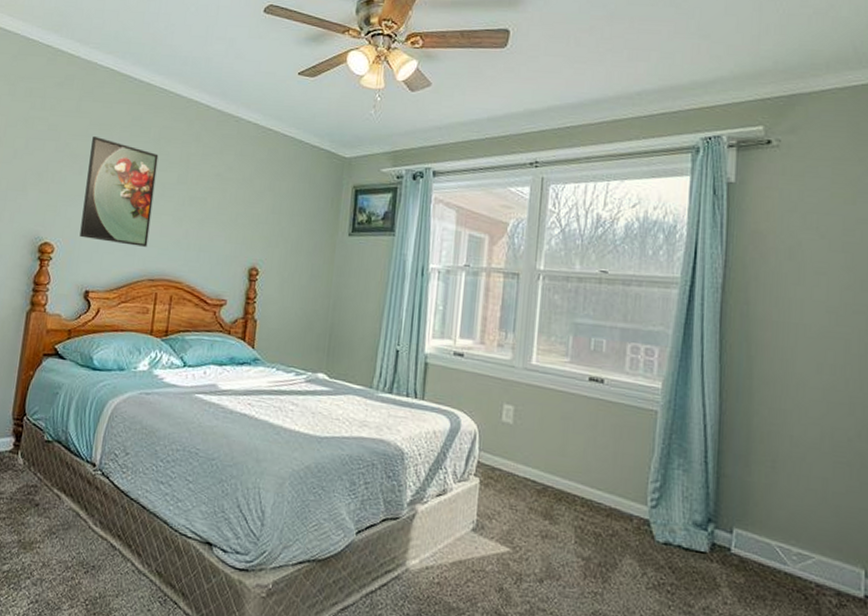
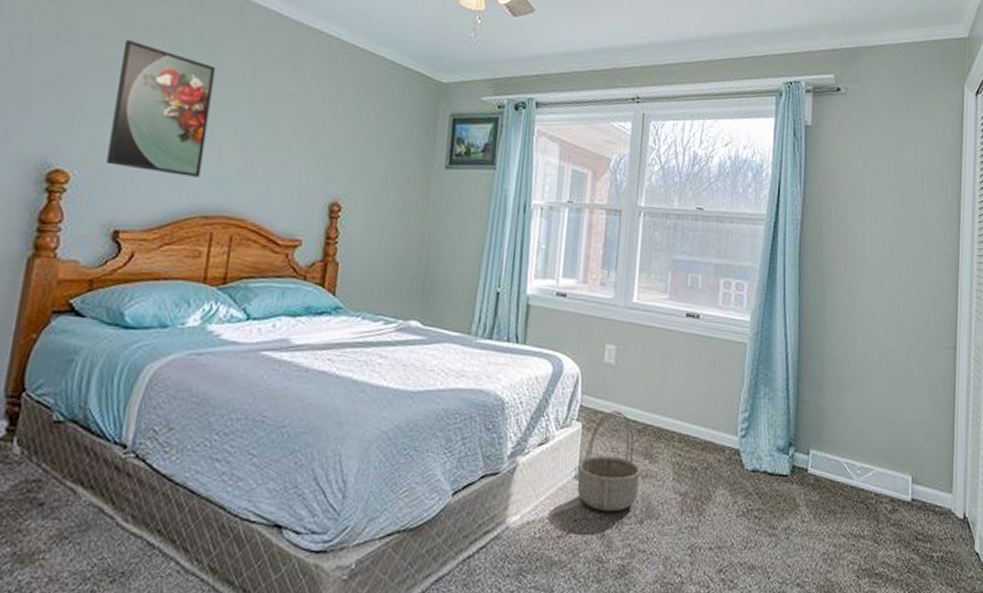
basket: none [474,469,541,568] -> present [577,411,642,512]

